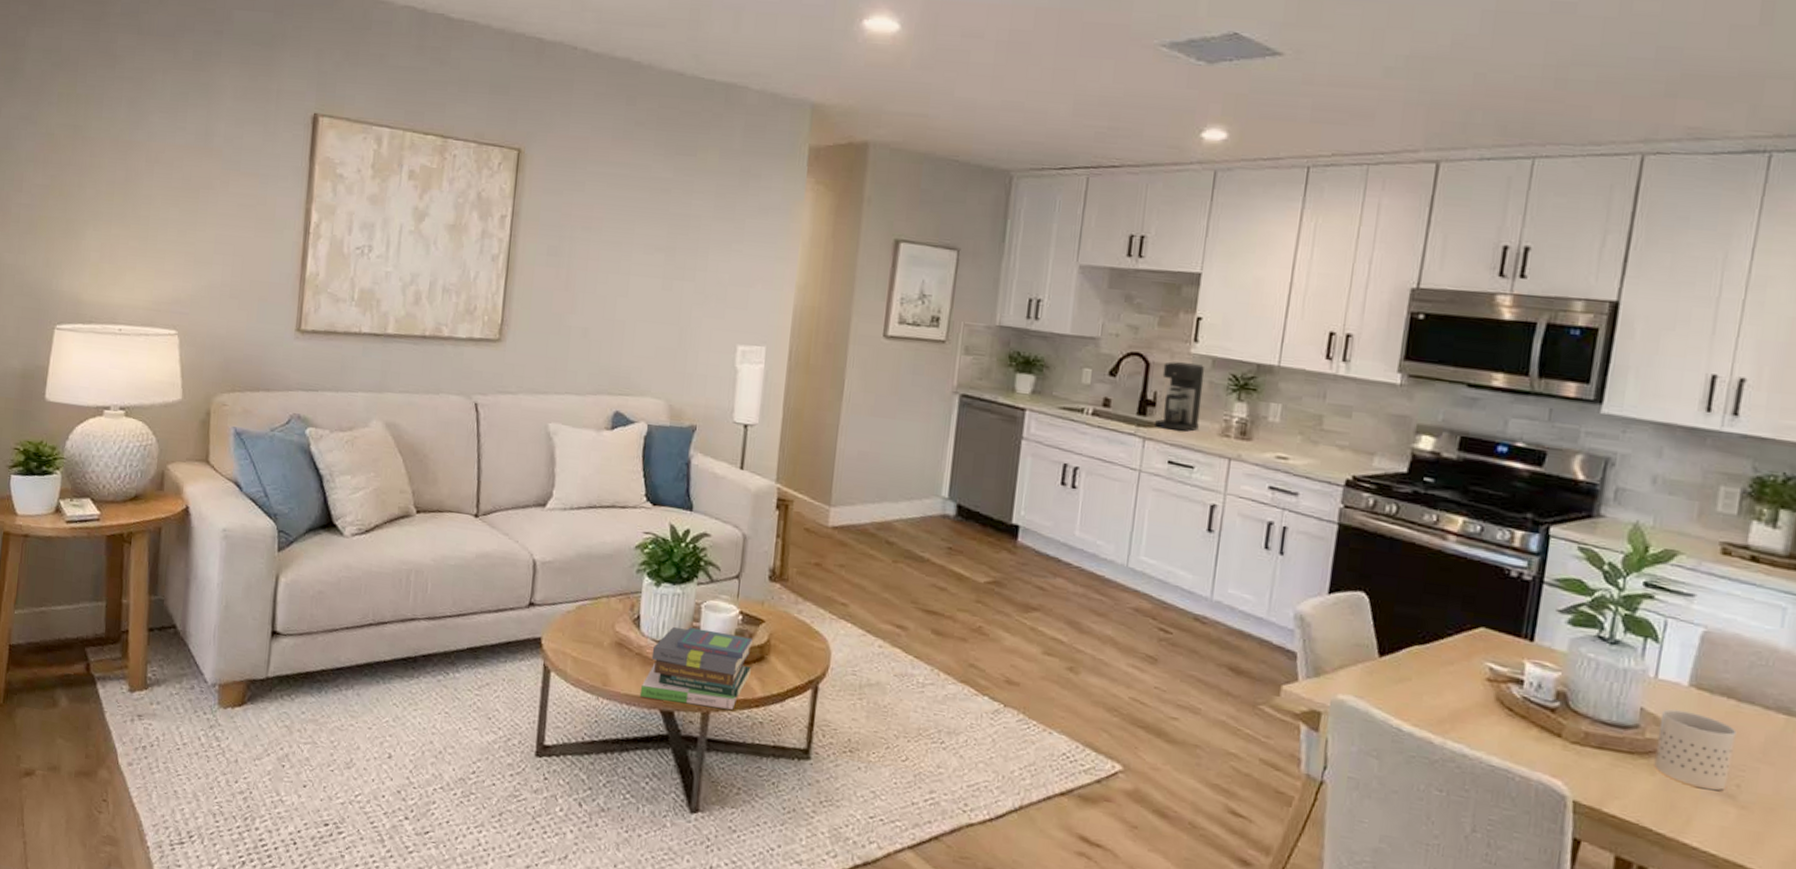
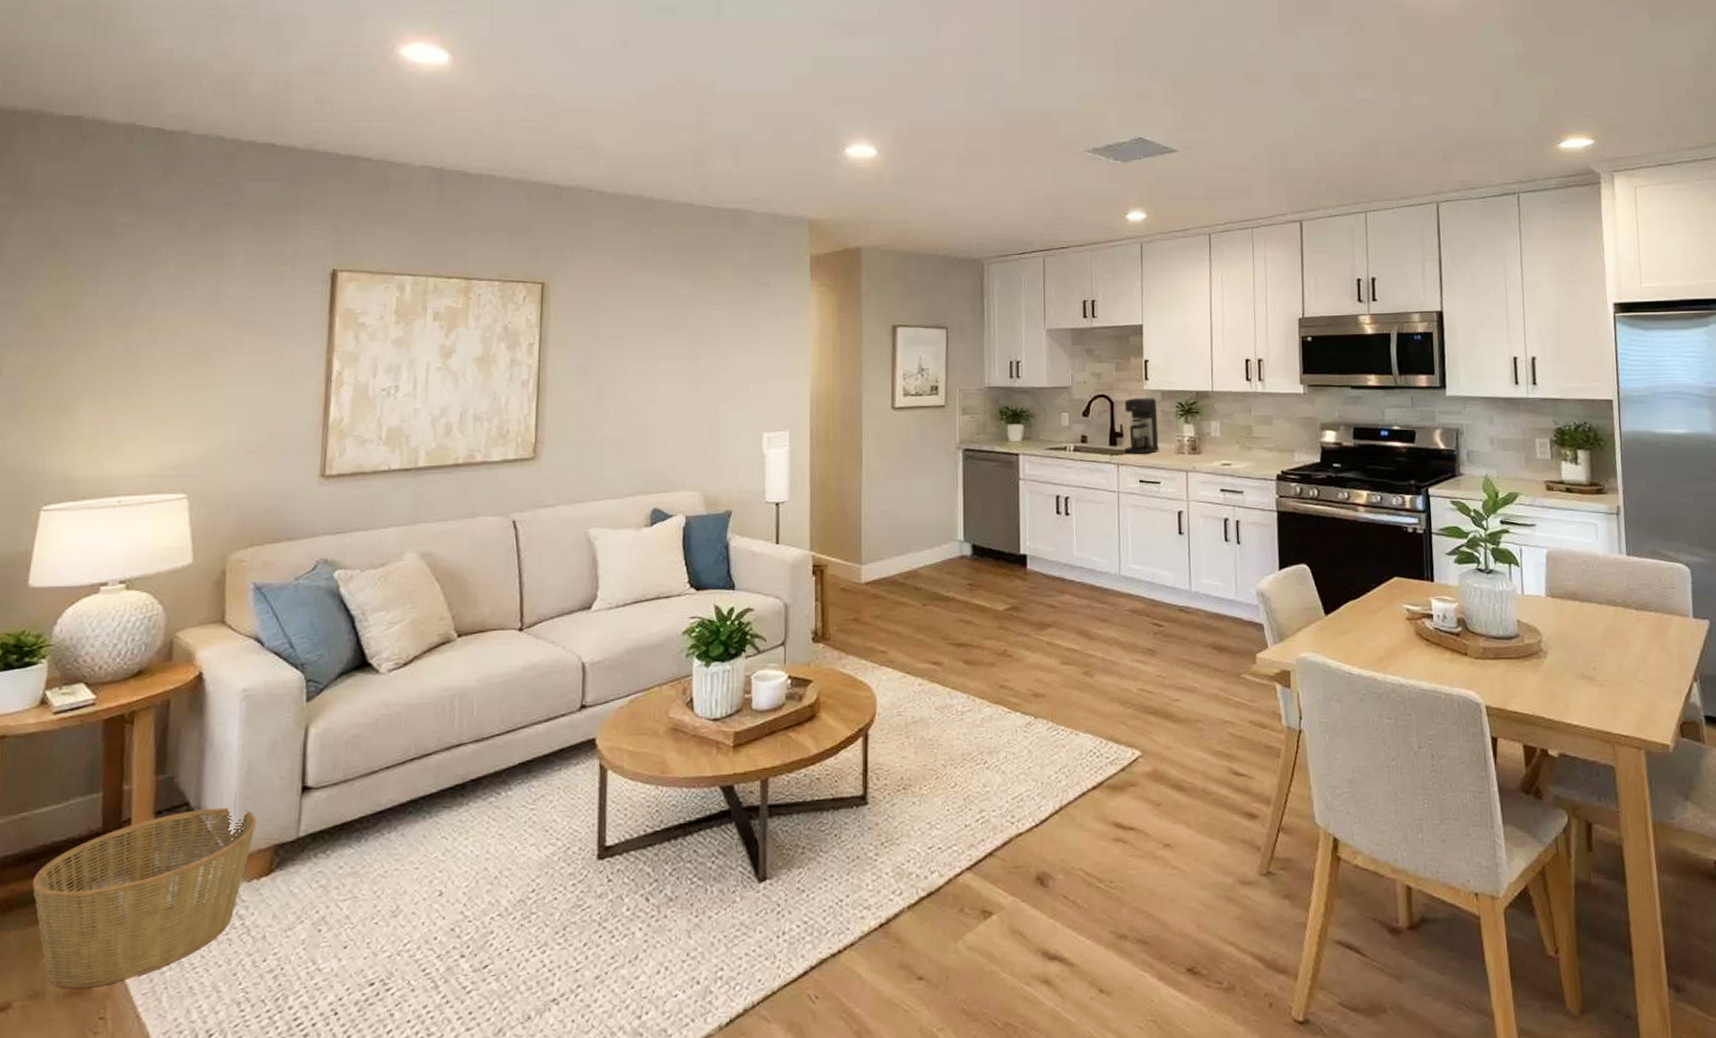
basket: none [50,633,232,773] -> present [32,807,257,989]
books: present [639,626,753,710] -> none [698,699,804,777]
mug: present [1654,709,1737,791] -> none [1532,617,1587,677]

